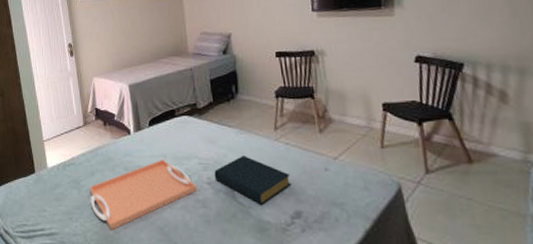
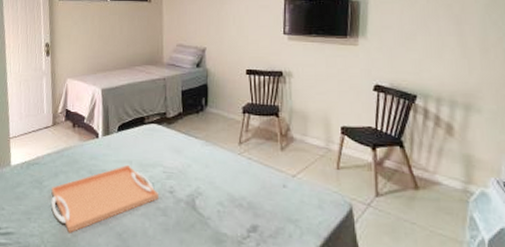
hardback book: present [214,156,290,205] -> none [177,167,249,217]

